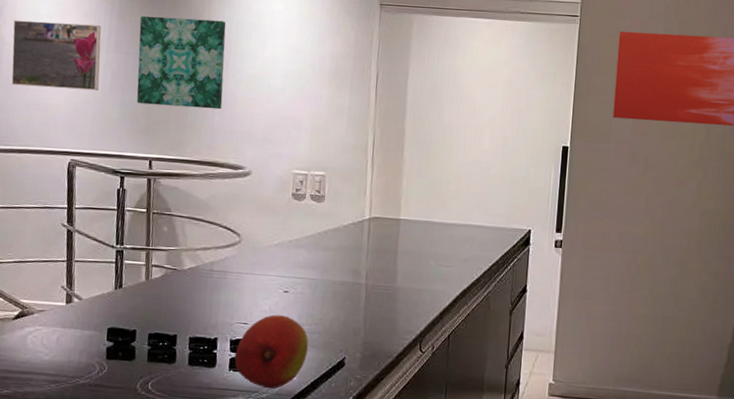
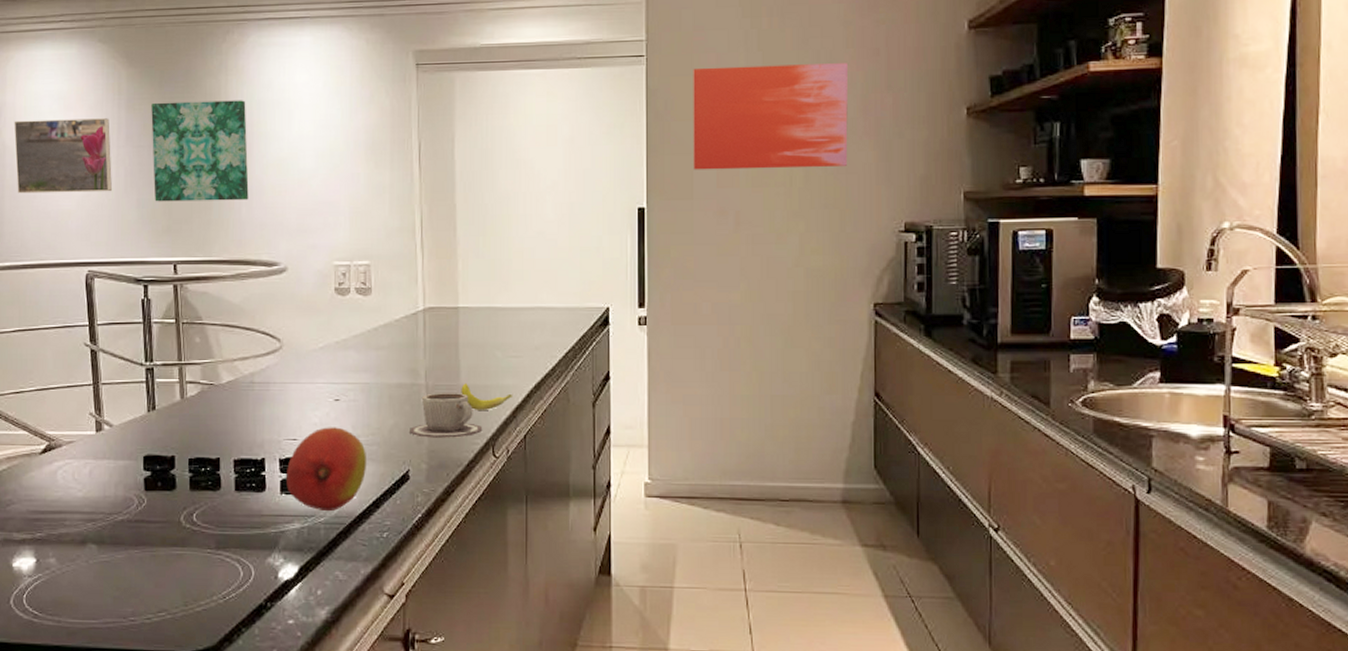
cup: none [347,292,413,333] -> present [408,393,483,438]
banana: none [396,286,442,311] -> present [461,383,514,411]

